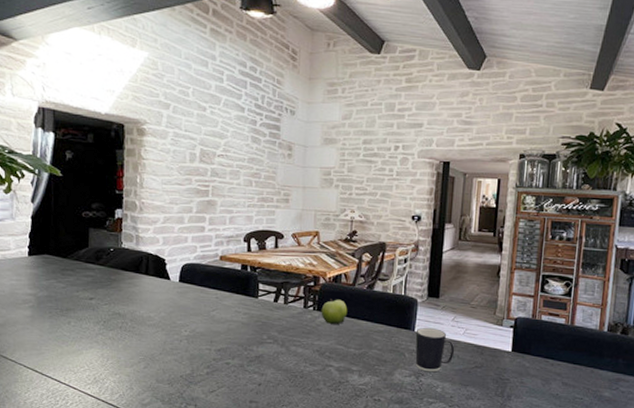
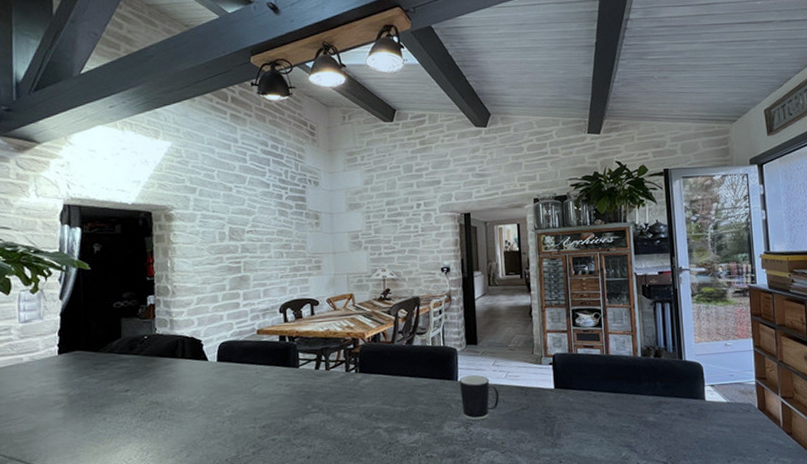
fruit: present [321,299,348,325] -> none [363,358,390,385]

